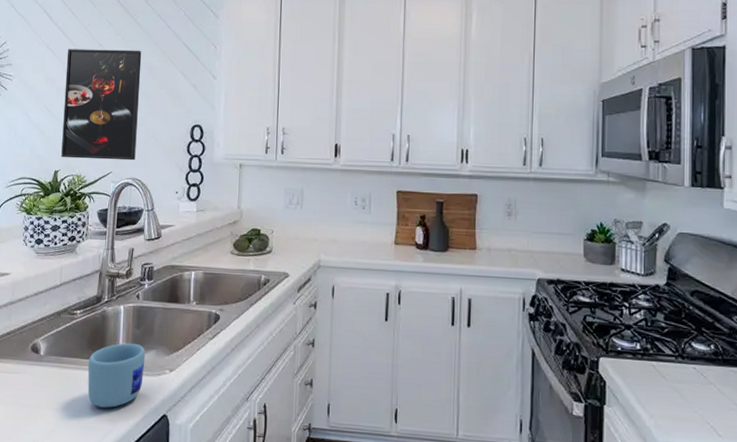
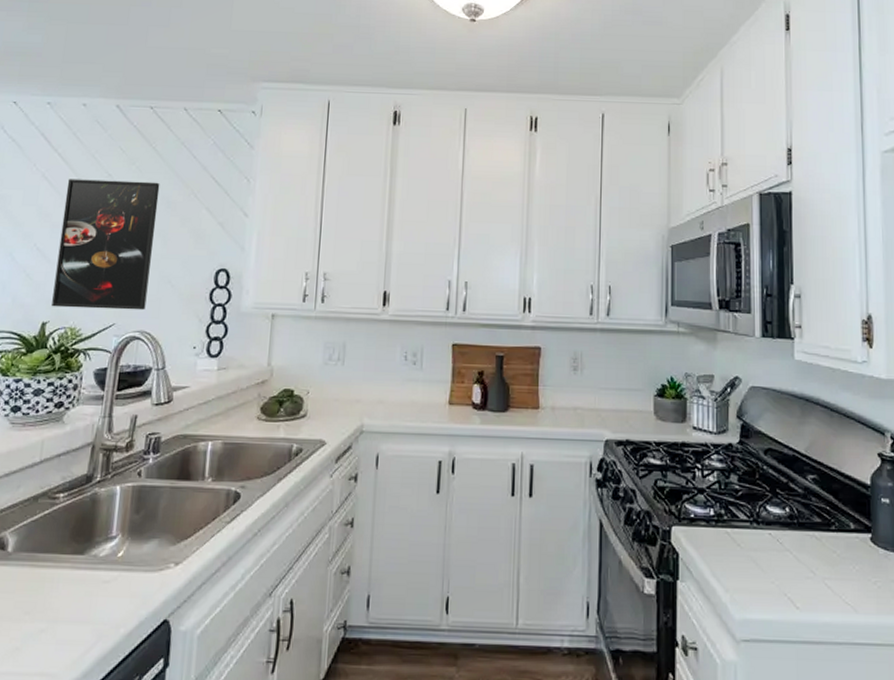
mug: present [87,342,146,408] -> none [67,531,146,616]

